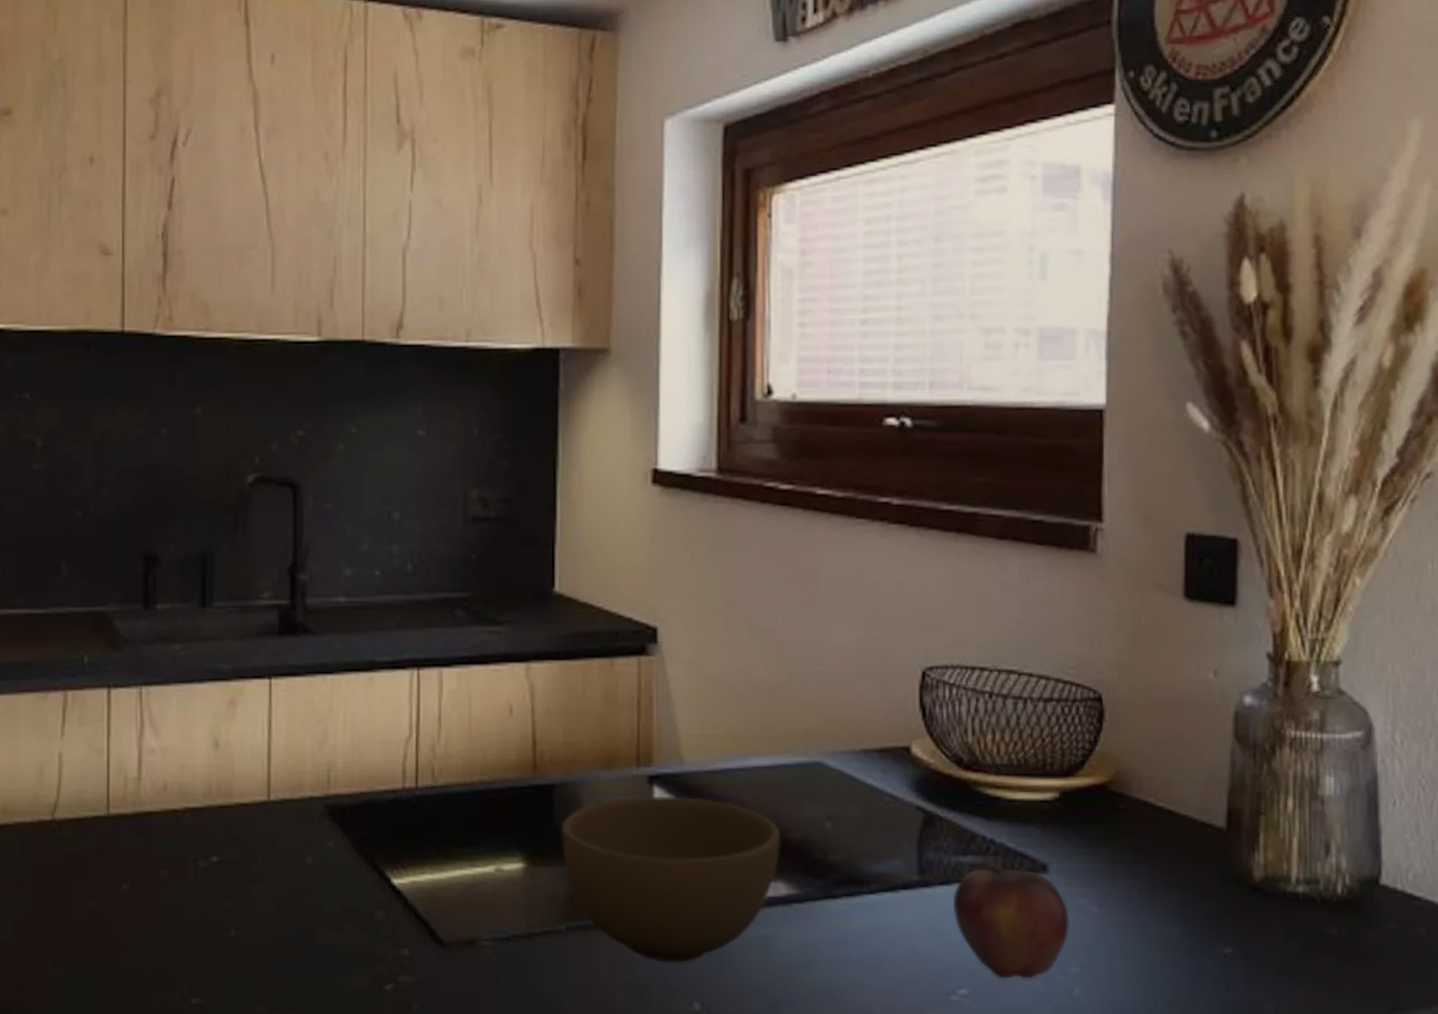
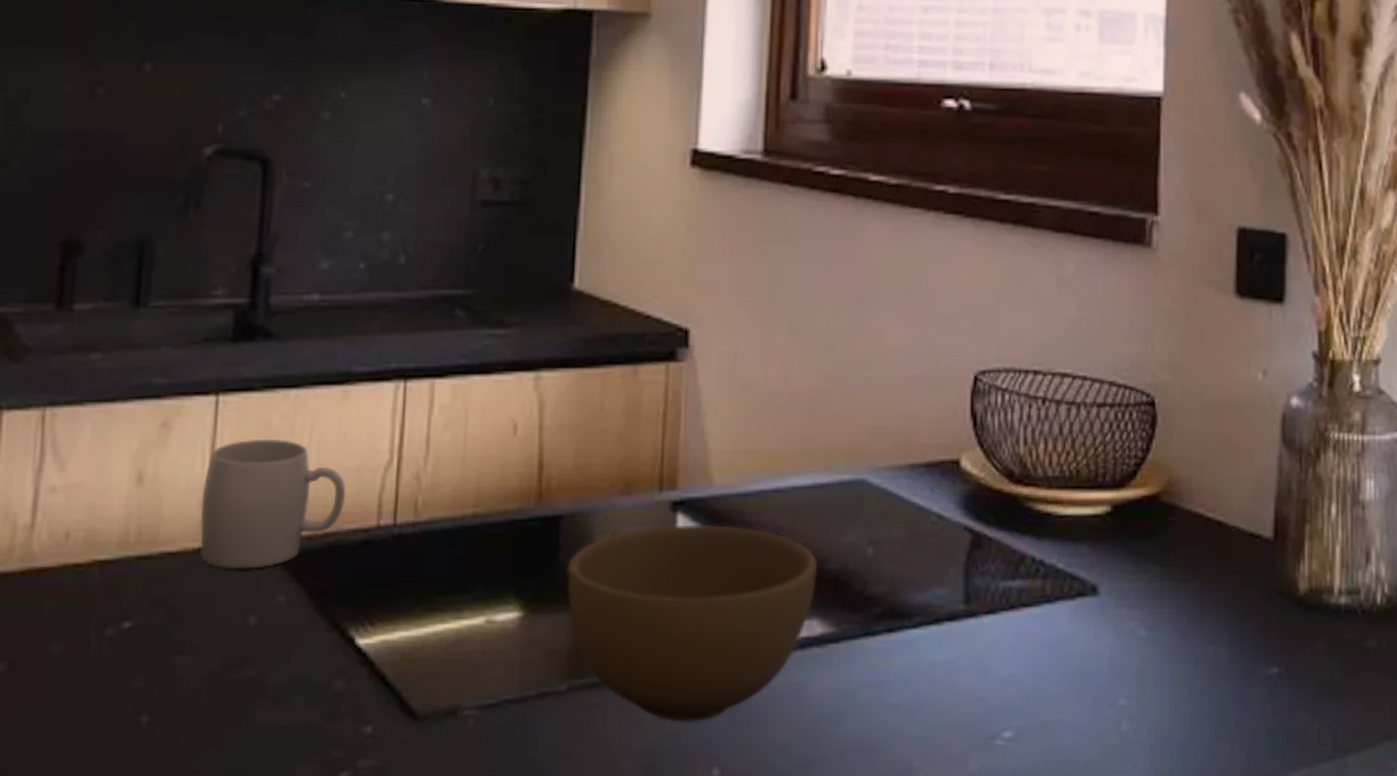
mug: none [263,714,375,819] -> present [199,438,345,569]
fruit: present [952,862,1069,979] -> none [999,586,1118,717]

